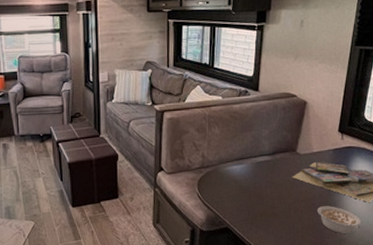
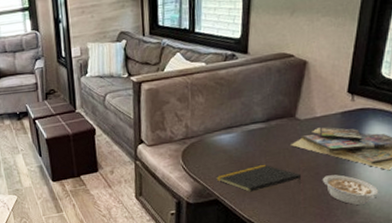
notepad: none [227,194,300,221] -> present [216,164,302,192]

